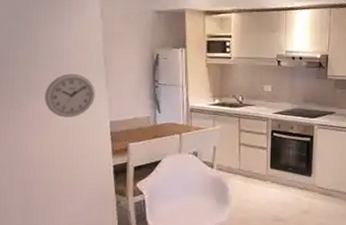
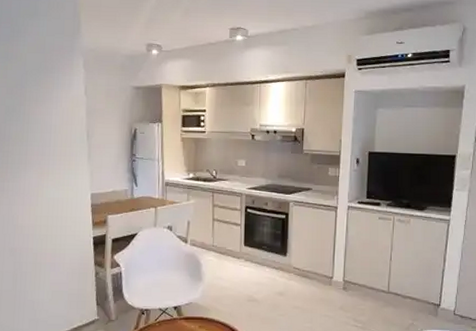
wall clock: present [45,73,95,118] -> none [34,147,78,190]

